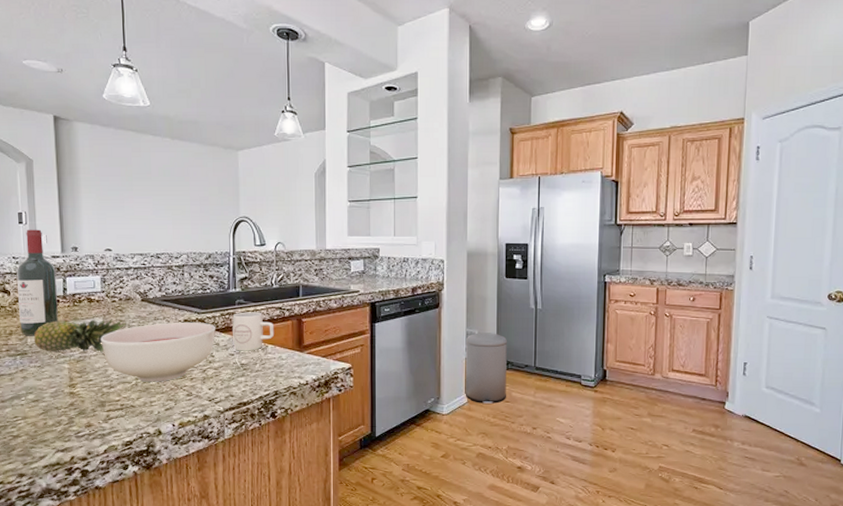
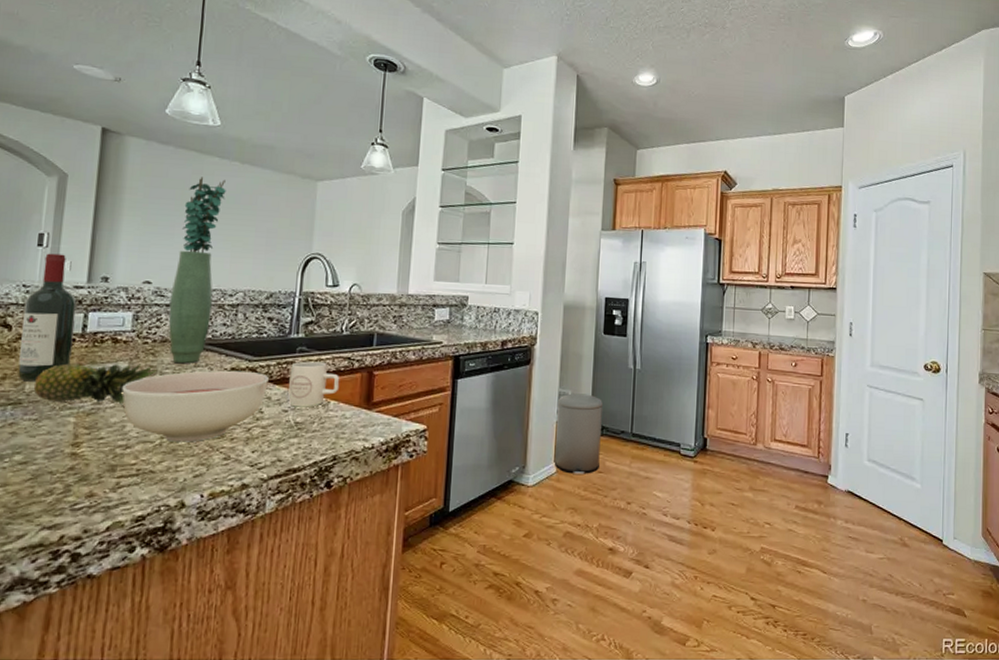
vase: none [128,154,163,318] -> present [168,176,226,364]

